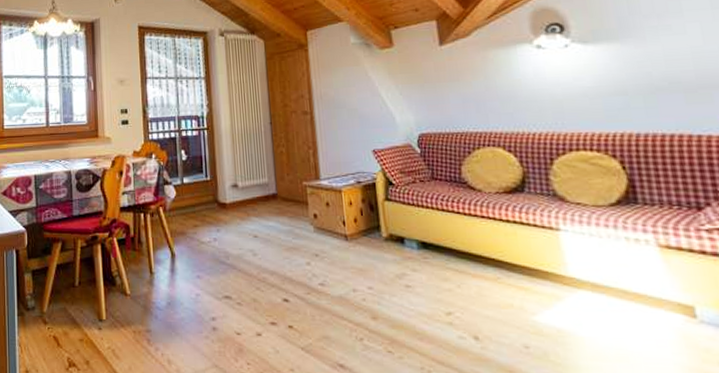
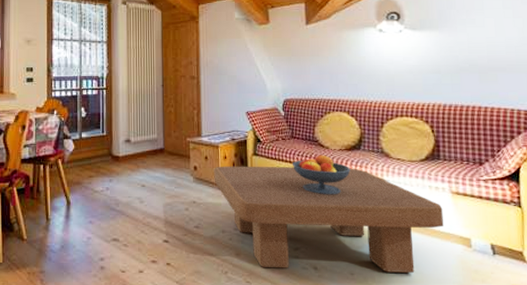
coffee table: none [337,213,652,350] -> present [214,166,444,274]
fruit bowl: none [434,199,513,248] -> present [292,155,351,195]

